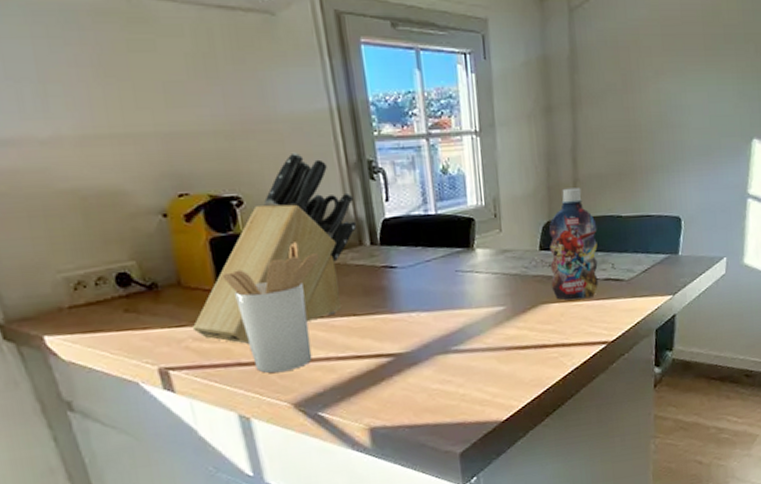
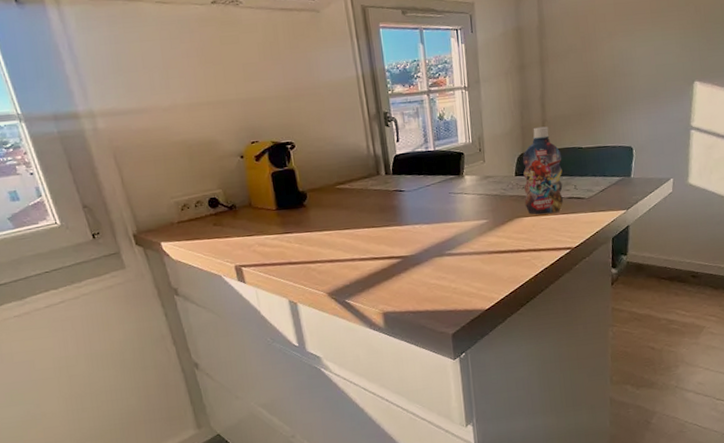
knife block: present [193,152,357,344] -> none [259,108,376,248]
utensil holder: present [222,242,320,373] -> none [279,173,348,270]

